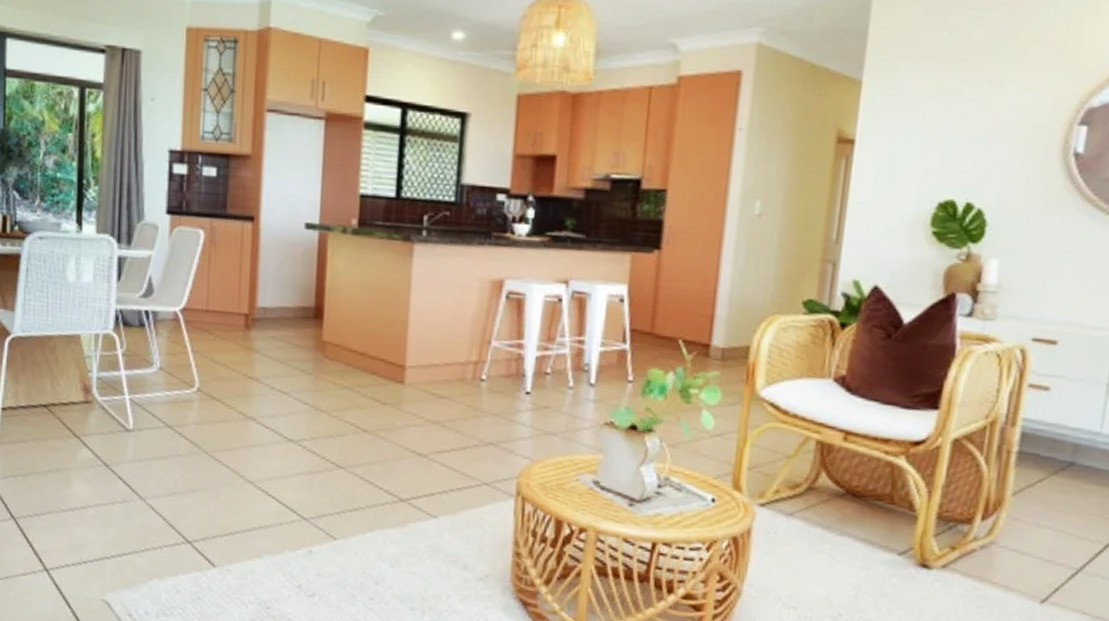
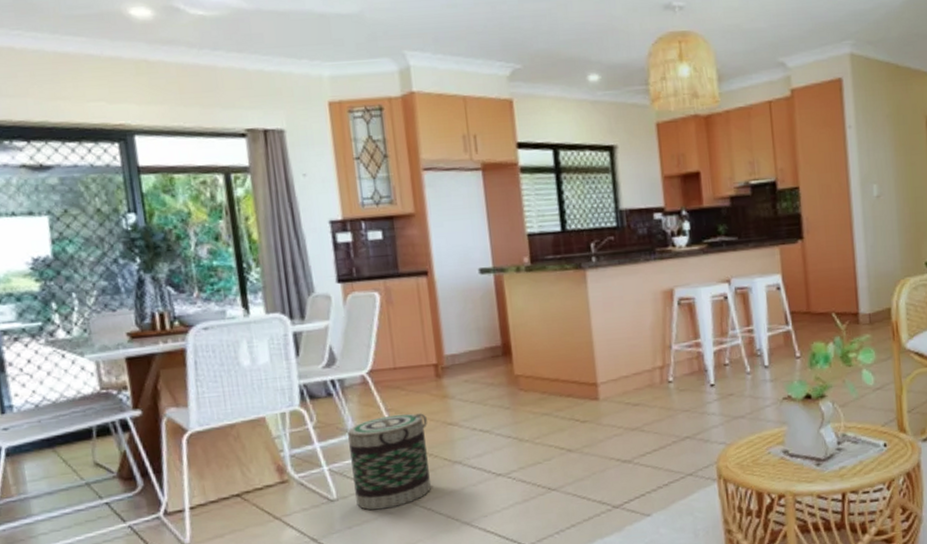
basket: none [150,357,229,451] -> present [347,413,431,511]

